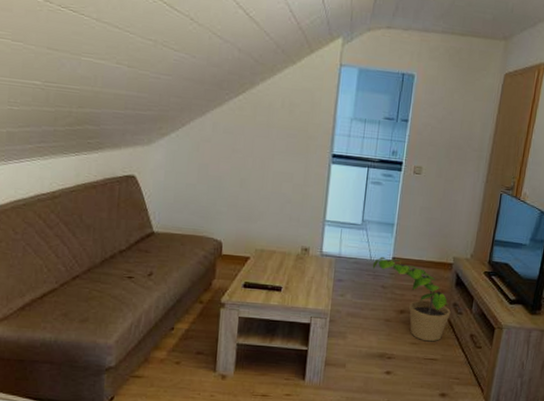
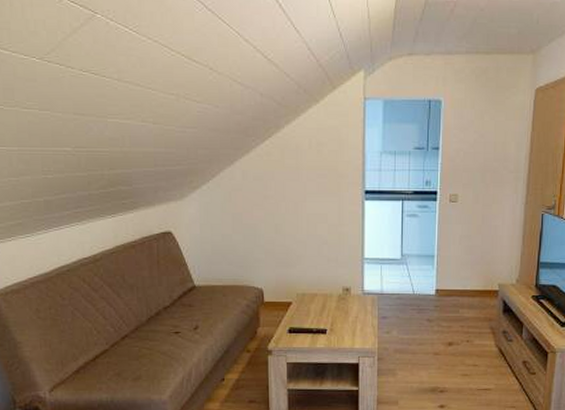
potted plant: present [372,256,451,342] -> none [416,290,501,372]

